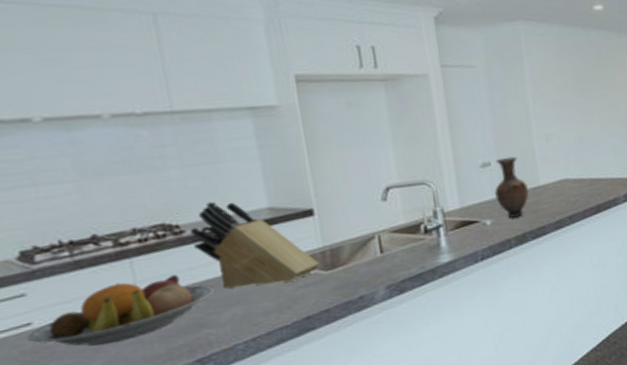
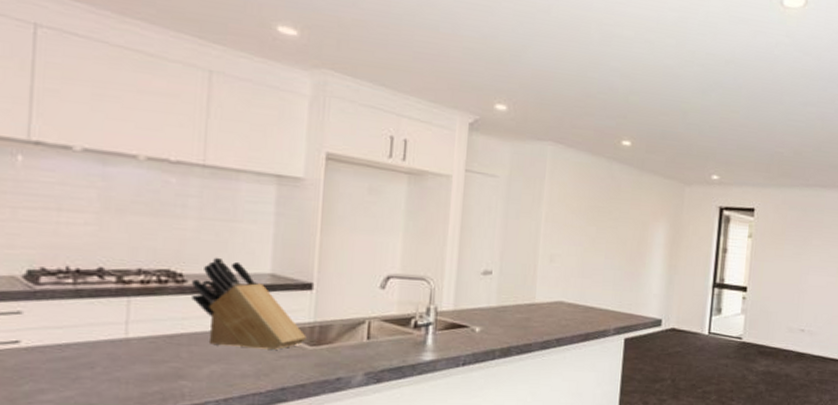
fruit bowl: present [26,274,214,346] -> none [11,318,200,377]
vase: present [494,156,529,219] -> none [490,269,523,330]

